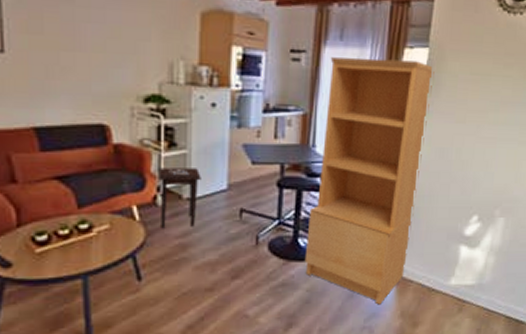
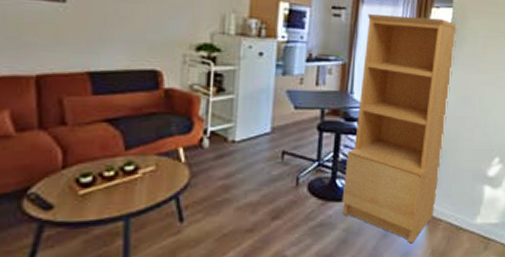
side table: present [158,167,201,229] -> none [205,111,247,170]

